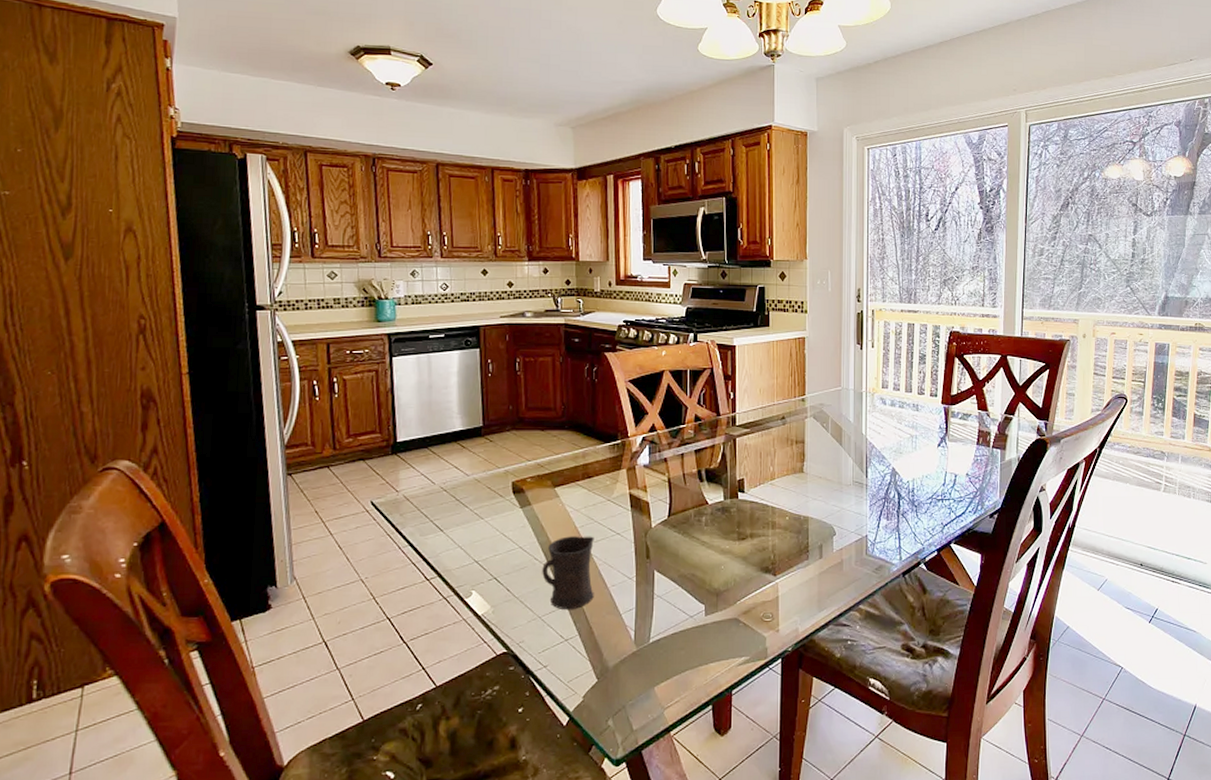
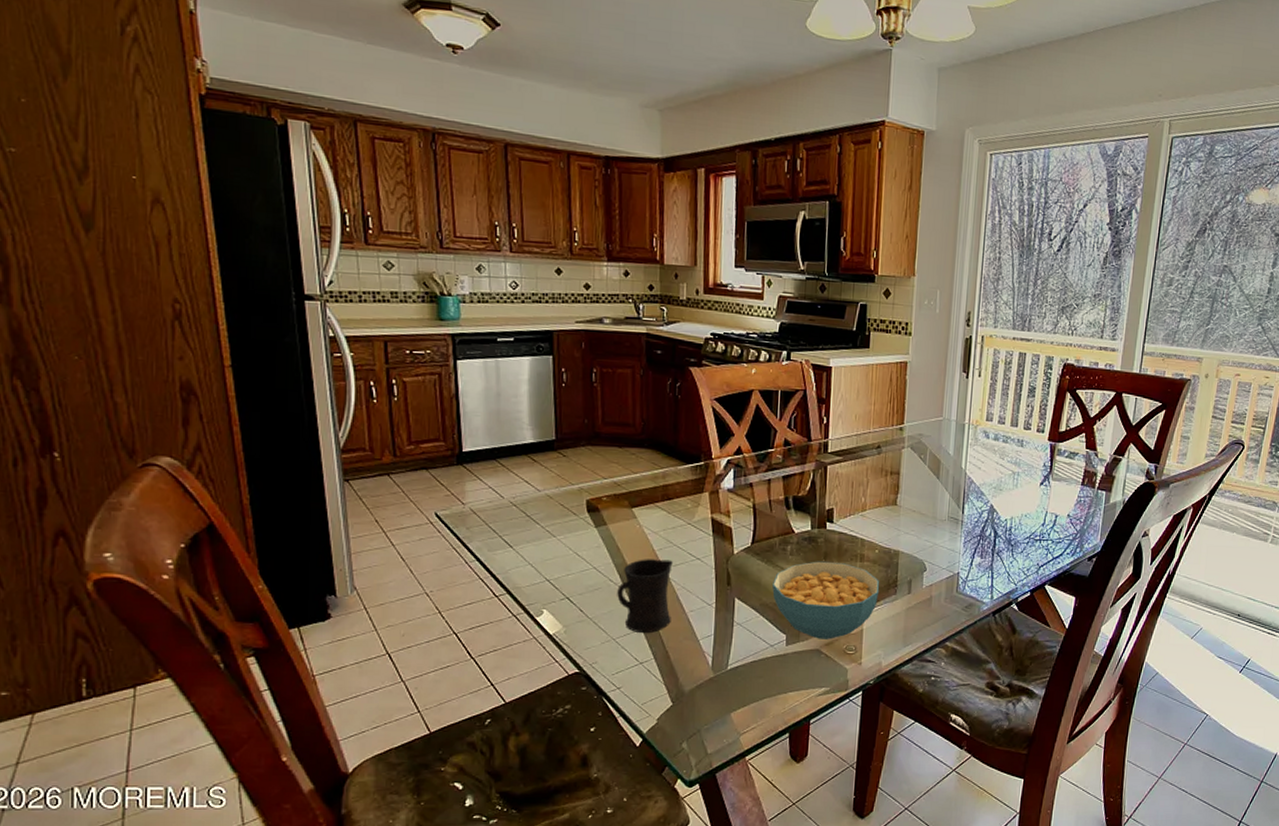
cereal bowl: none [690,530,792,608] -> present [772,561,880,639]

